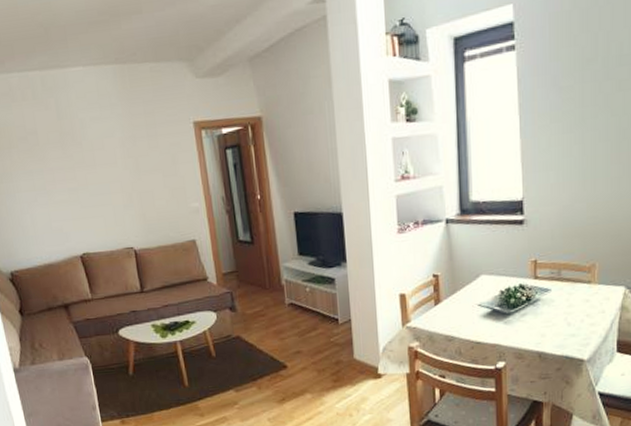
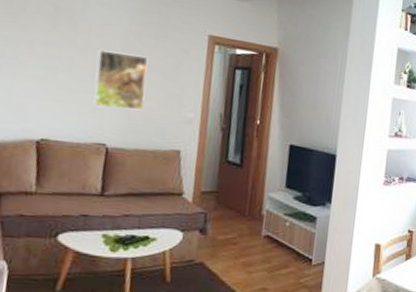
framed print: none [104,158,154,216] -> present [93,49,149,111]

